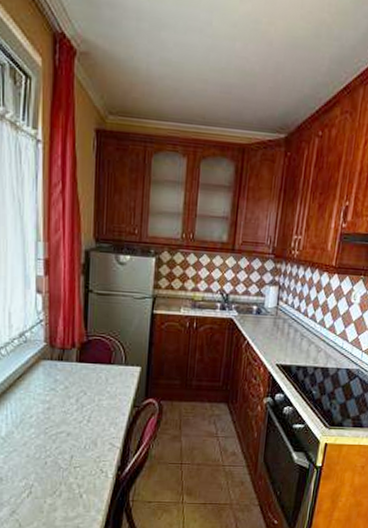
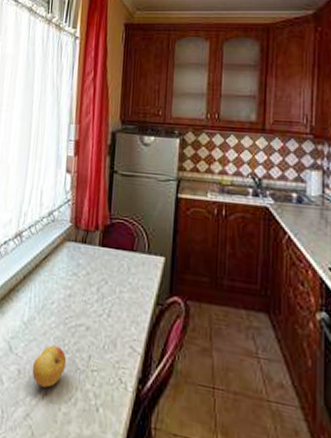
fruit: none [14,452,49,488] -> present [32,345,67,388]

